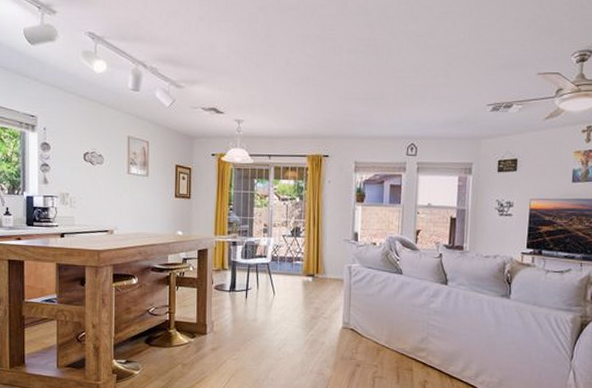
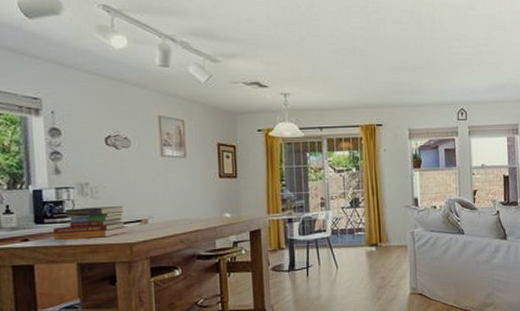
books: none [39,215,97,243] -> present [52,206,129,240]

